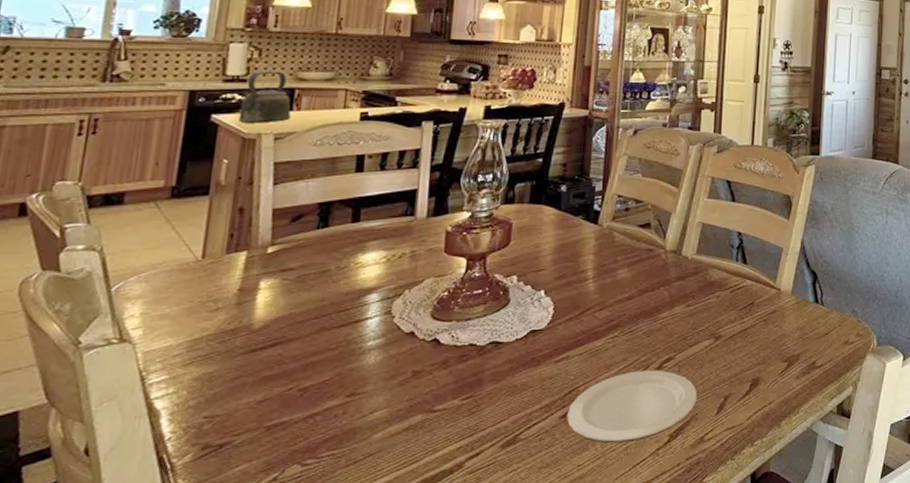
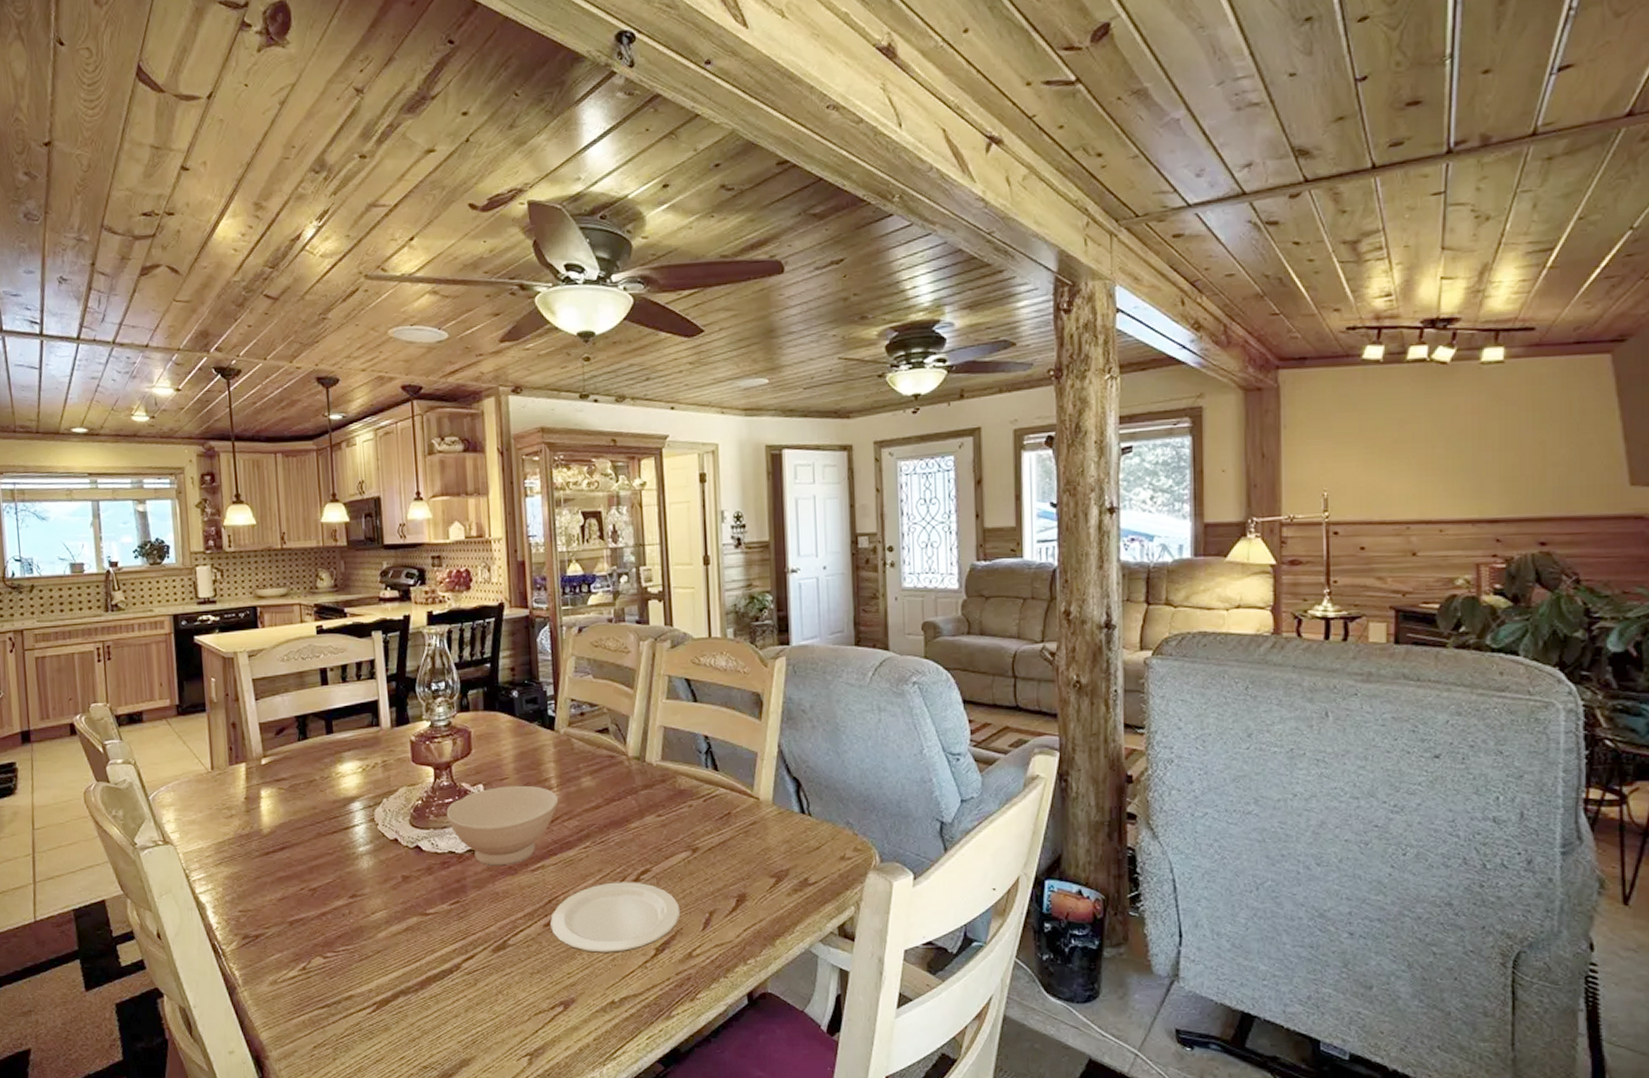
kettle: present [238,71,291,123] -> none [214,590,258,643]
bowl: none [473,277,593,358] -> present [446,785,559,866]

